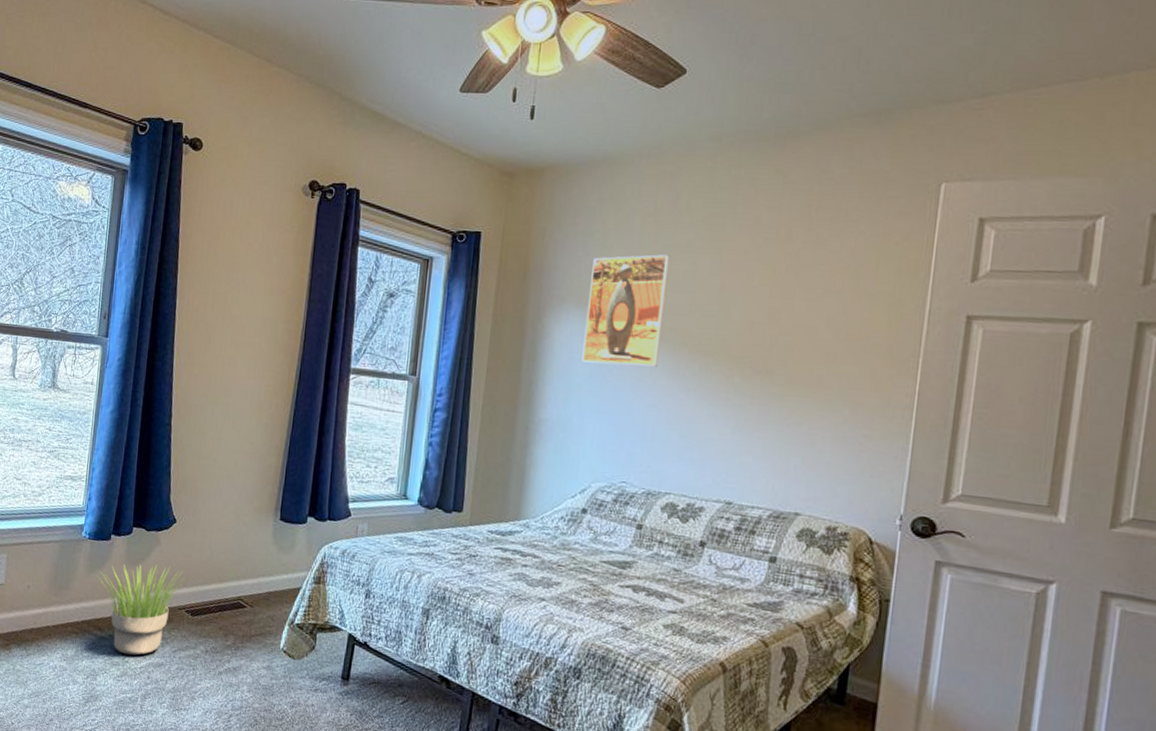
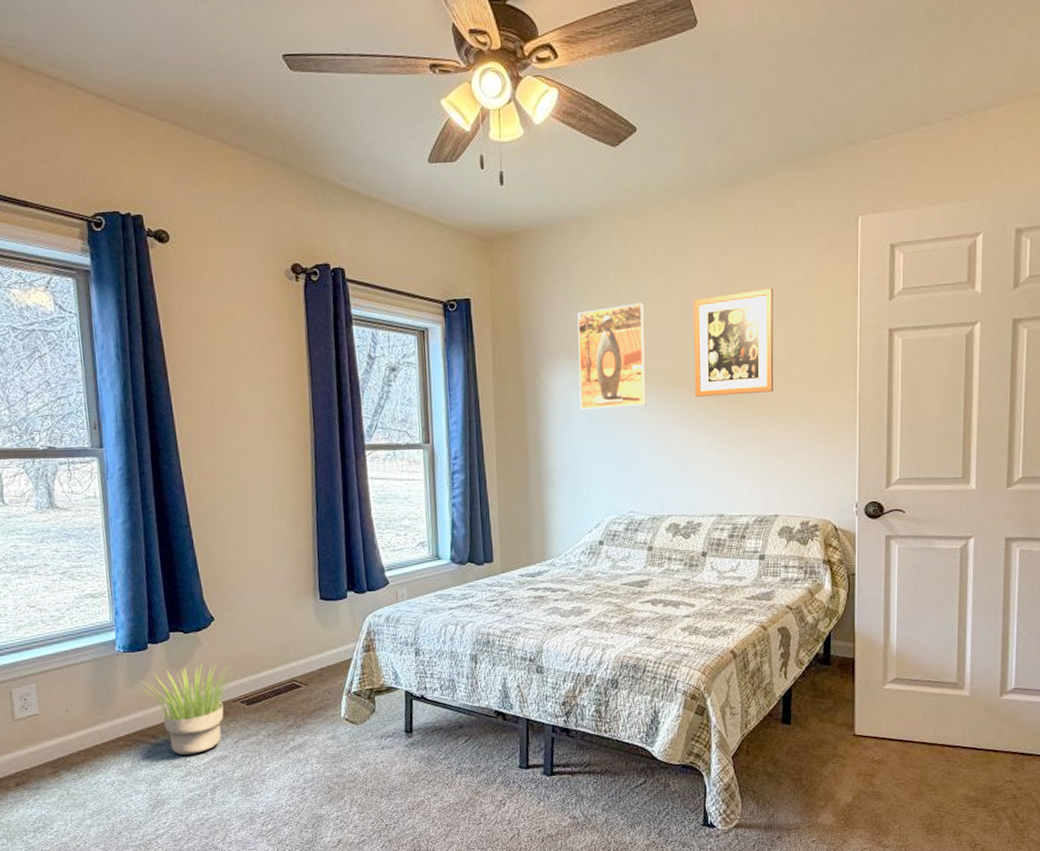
wall art: none [715,253,825,371] -> present [693,287,774,397]

